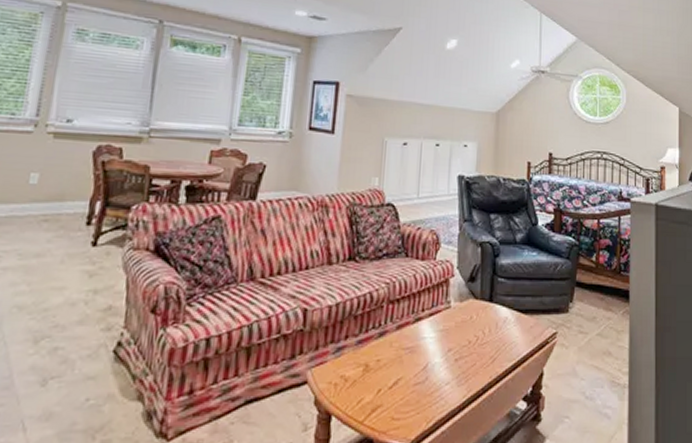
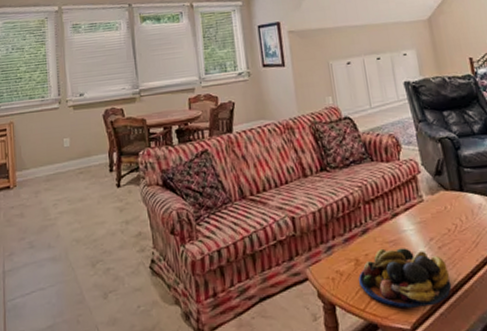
fruit bowl: none [364,355,460,423] -> present [359,248,452,308]

